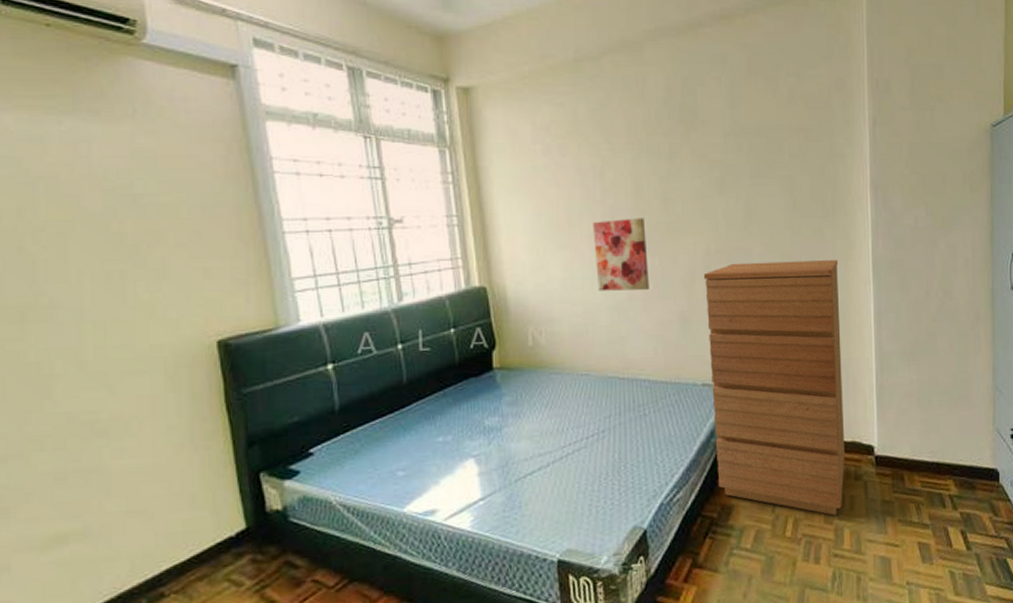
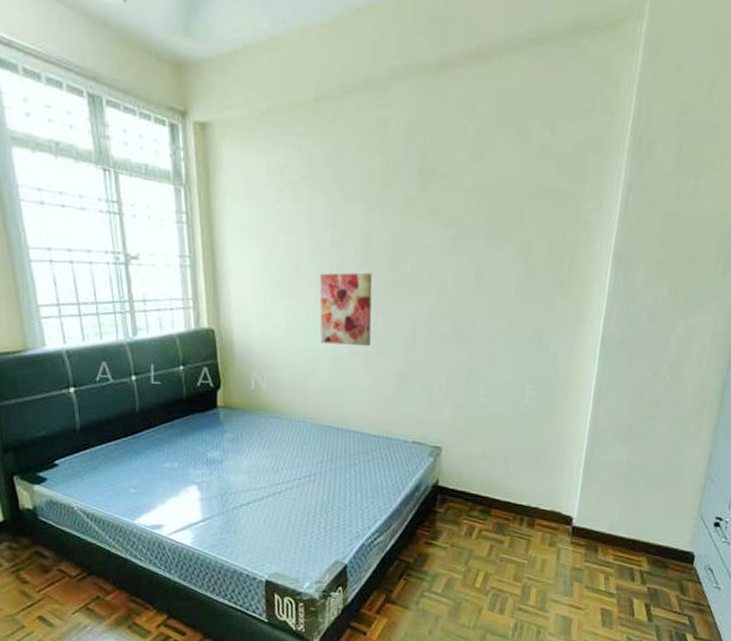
dresser: present [703,260,846,516] -> none [417,327,566,575]

